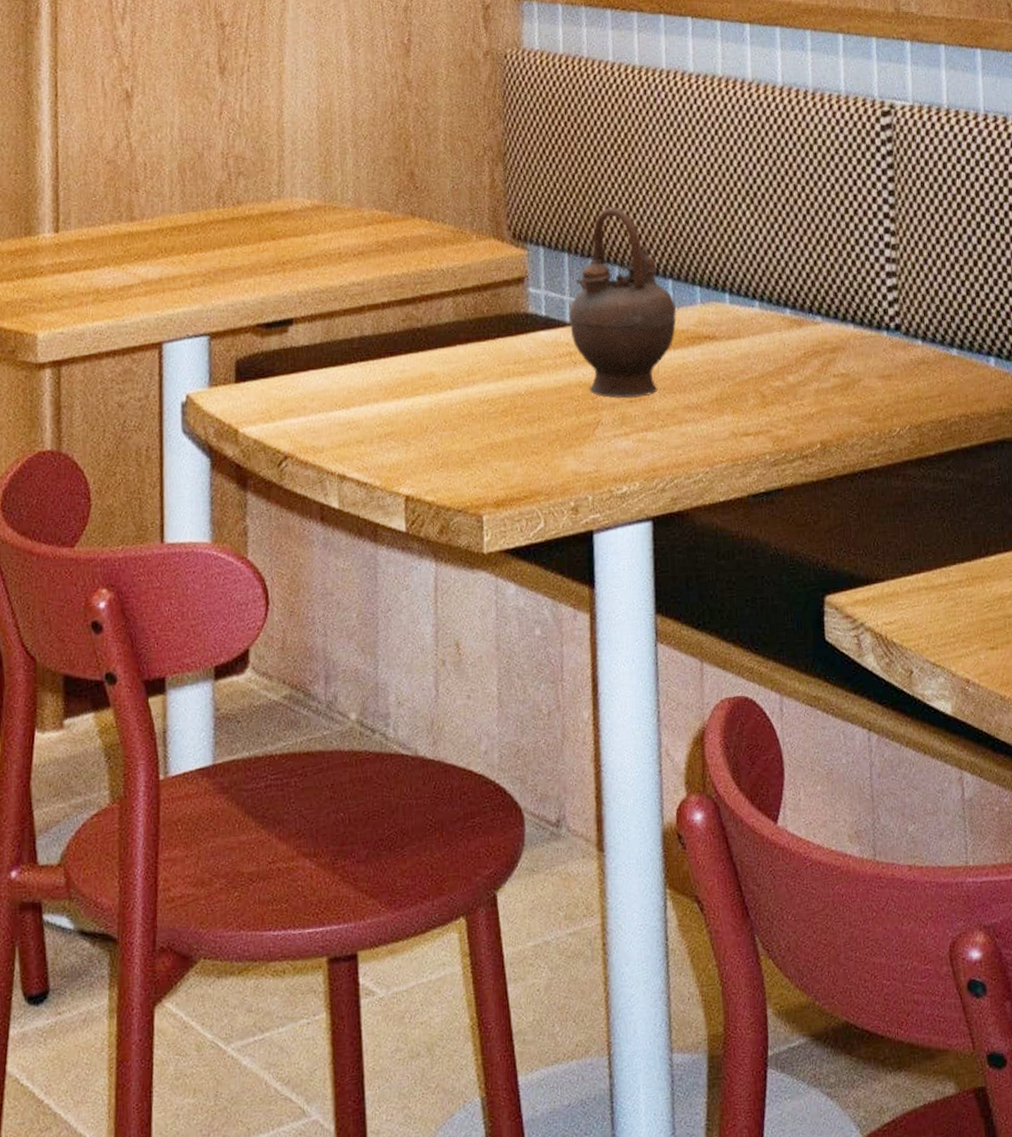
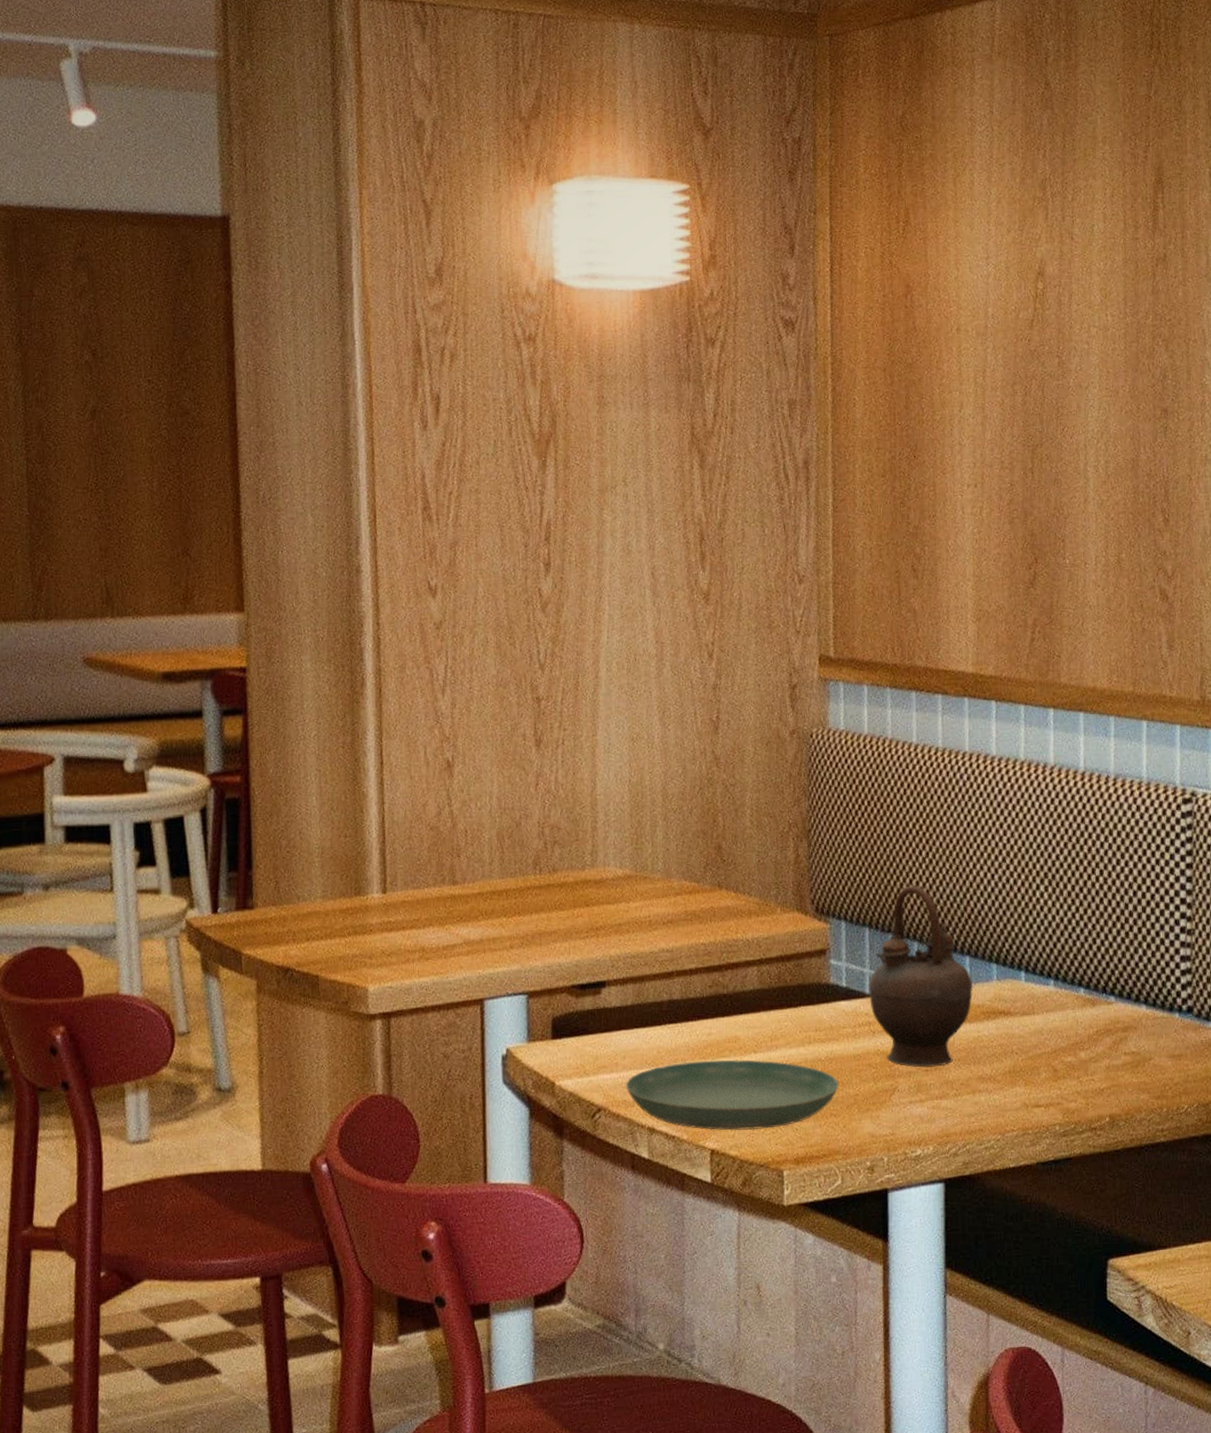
saucer: none [314,396,540,475] -> present [625,1059,840,1130]

